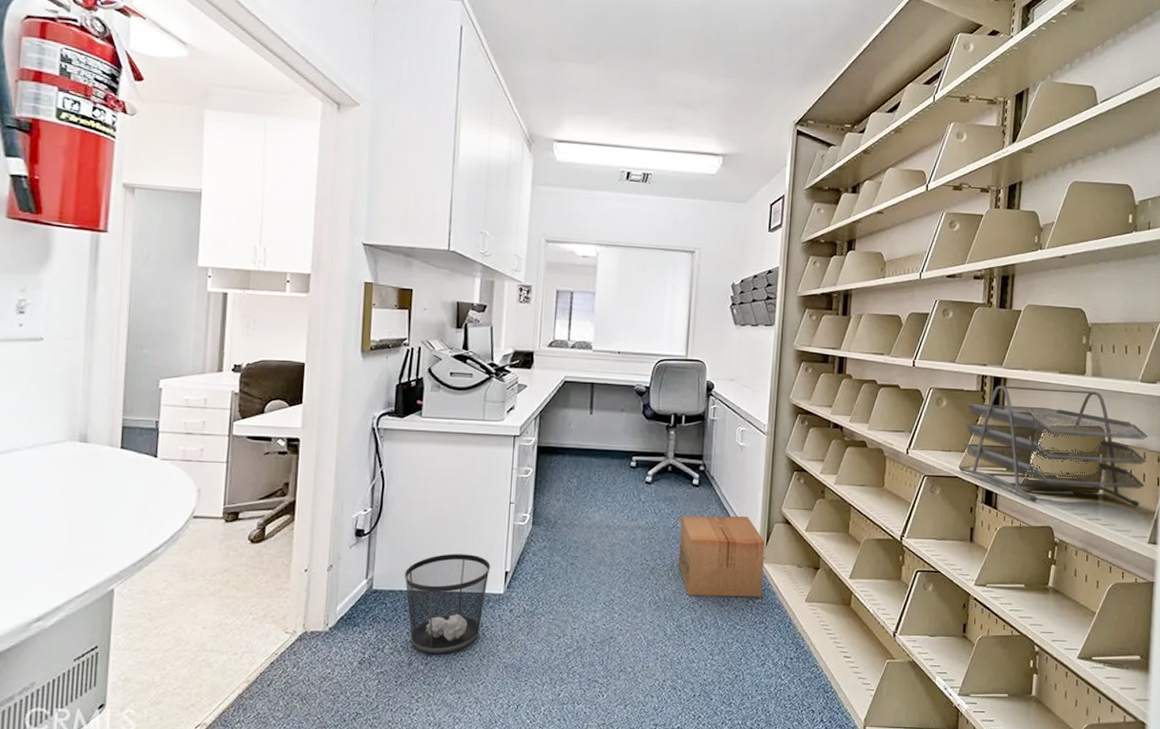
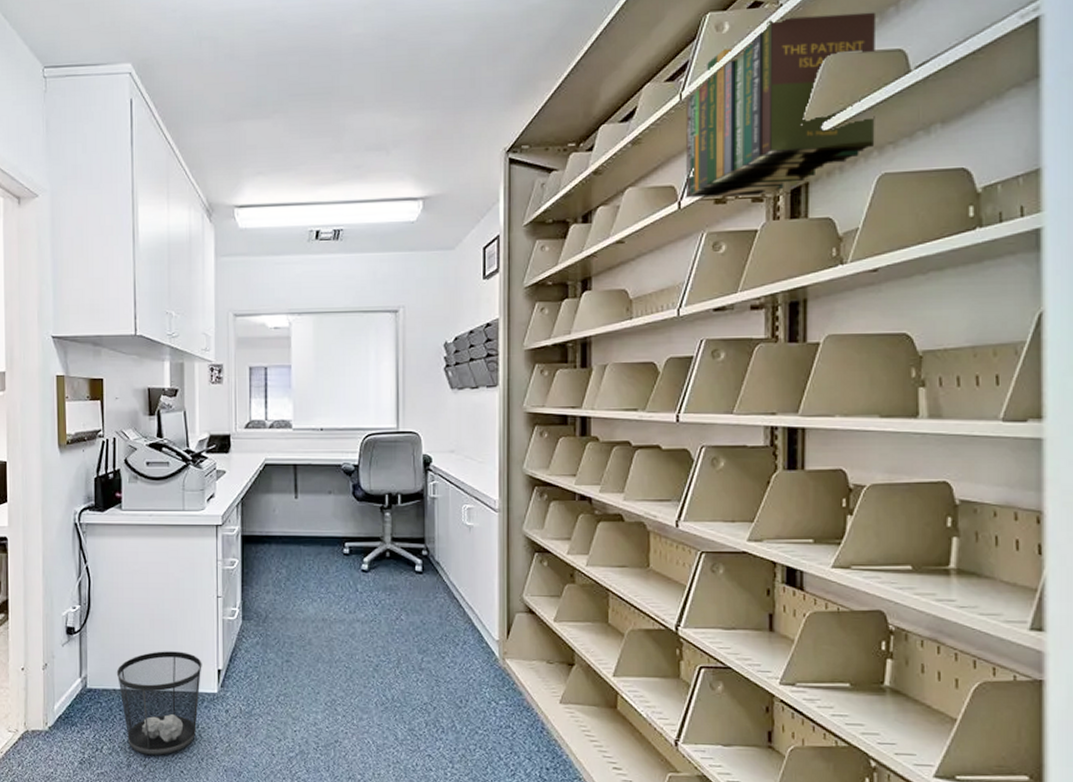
cardboard box: present [678,516,765,597] -> none [405,605,506,698]
books: none [933,46,1077,187] -> present [686,12,877,198]
file organizer: present [959,386,1149,506] -> none [748,437,1020,582]

